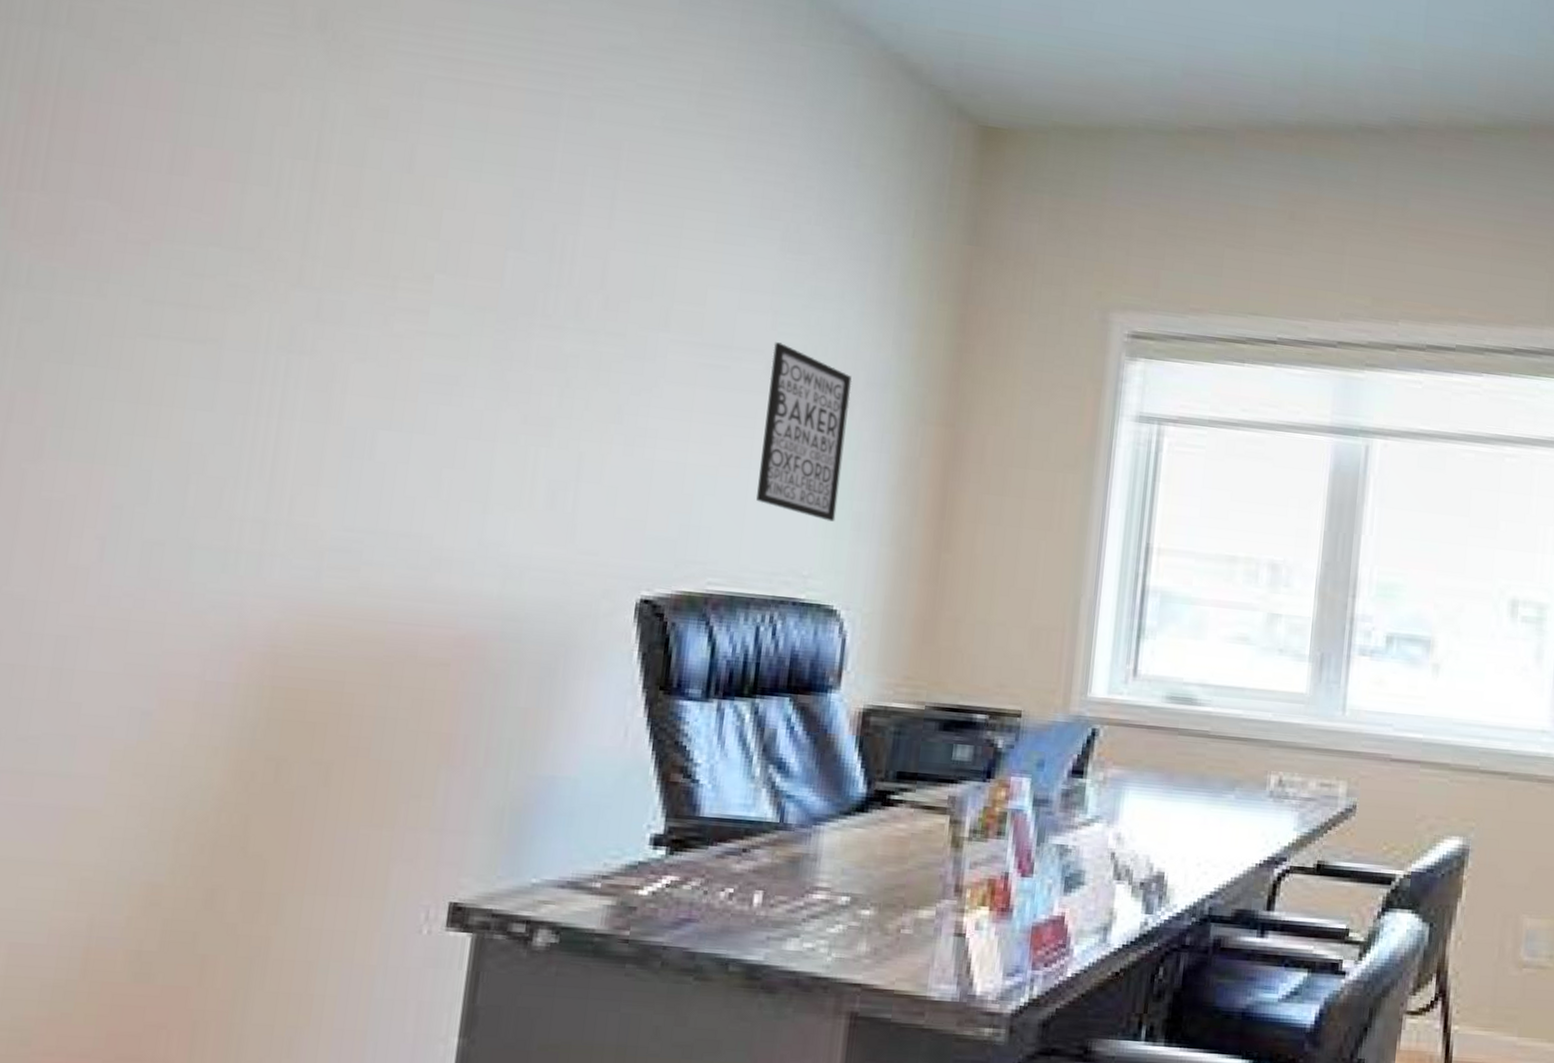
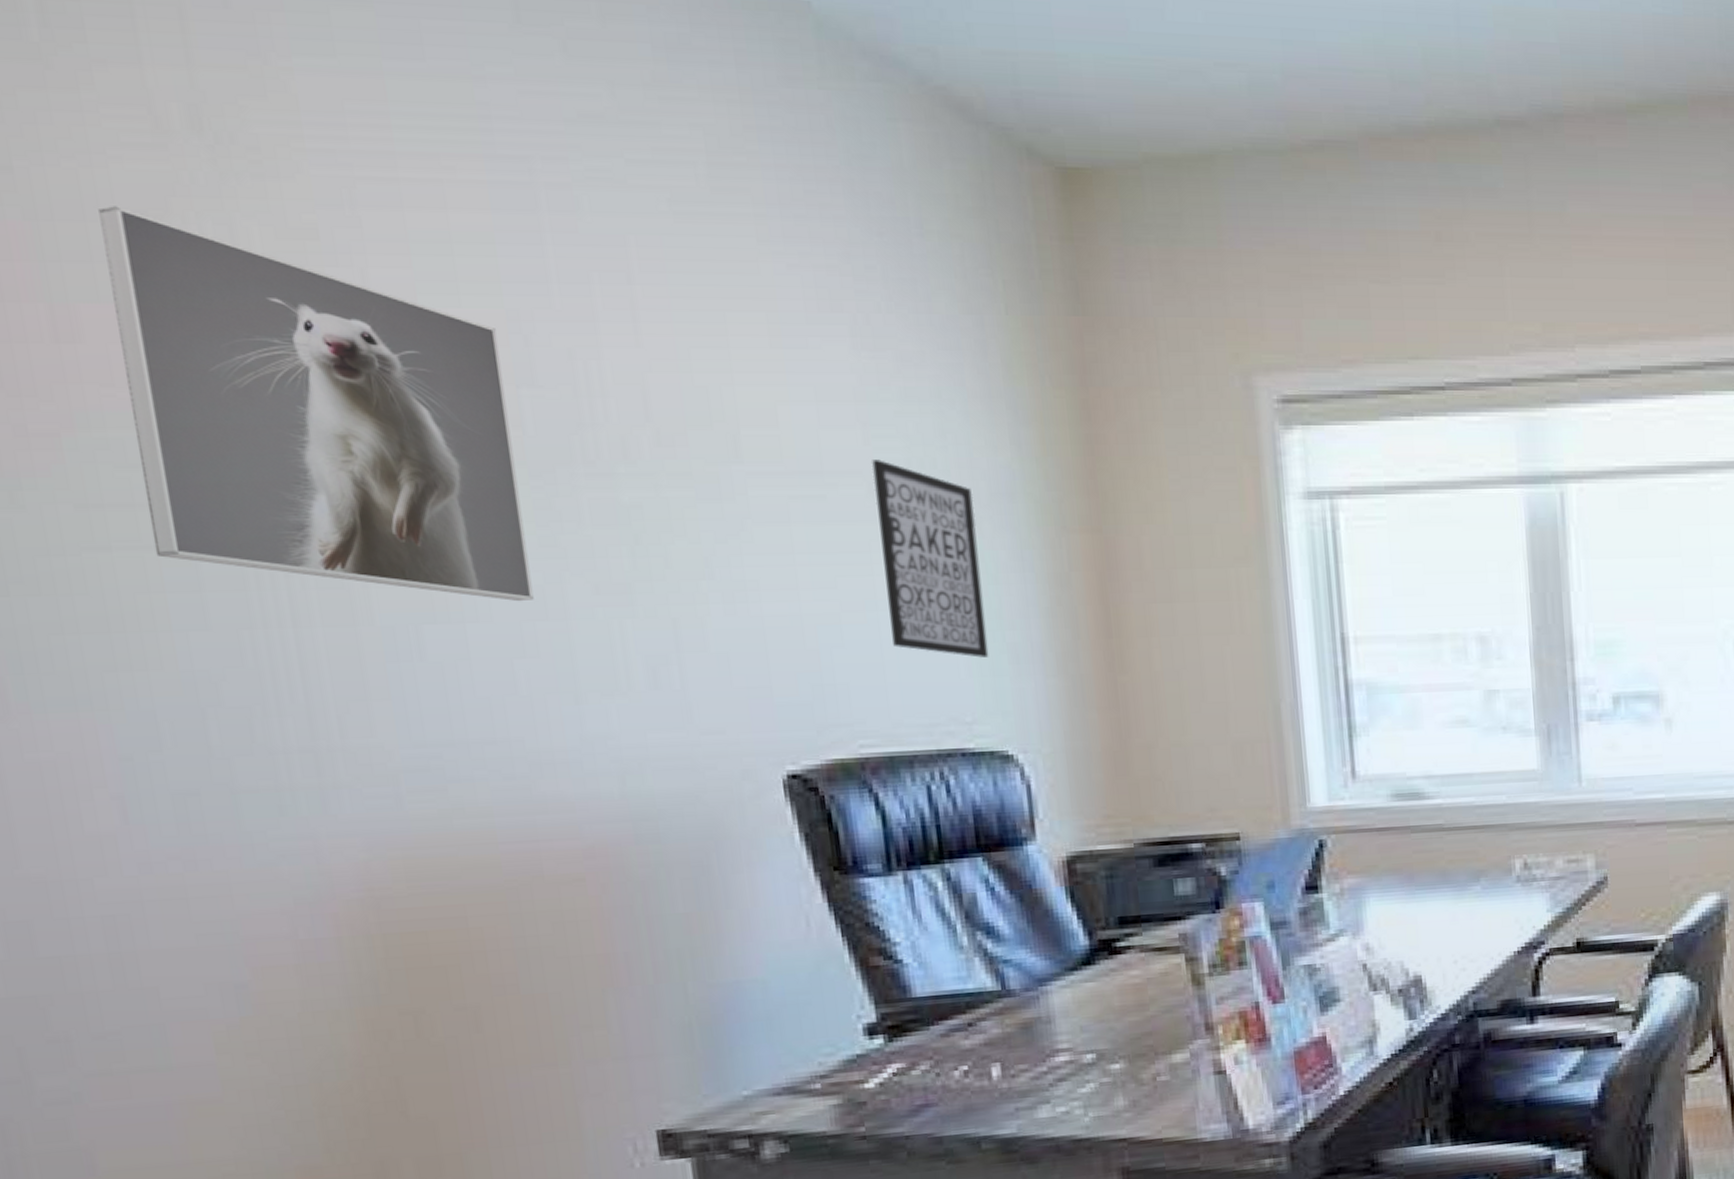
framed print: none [192,77,502,422] -> present [98,206,534,602]

